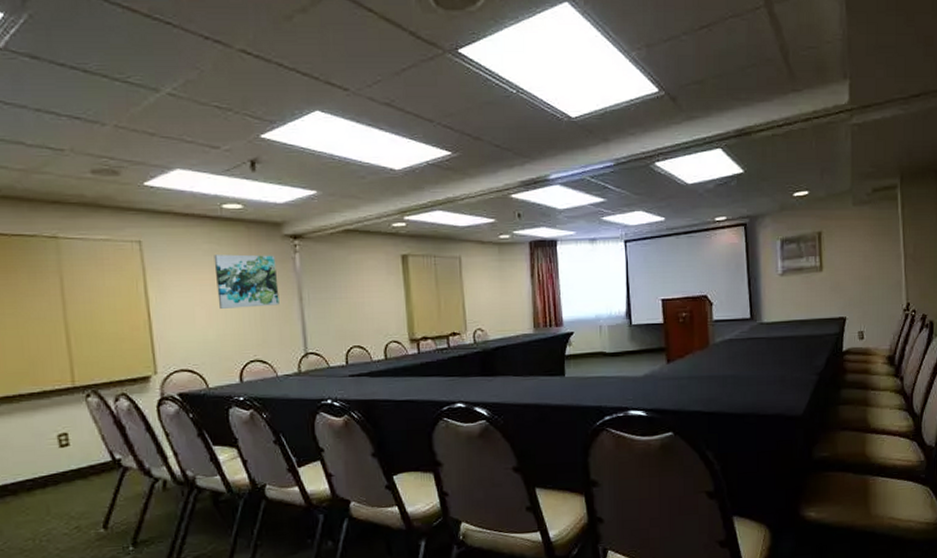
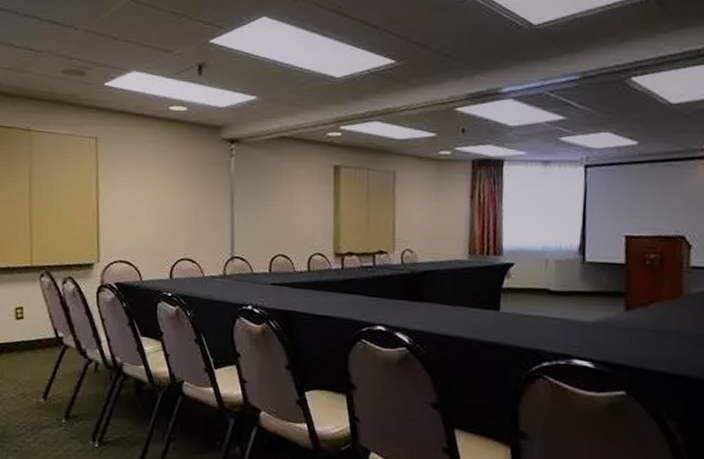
wall art: present [214,254,279,309] -> none [157,154,213,207]

